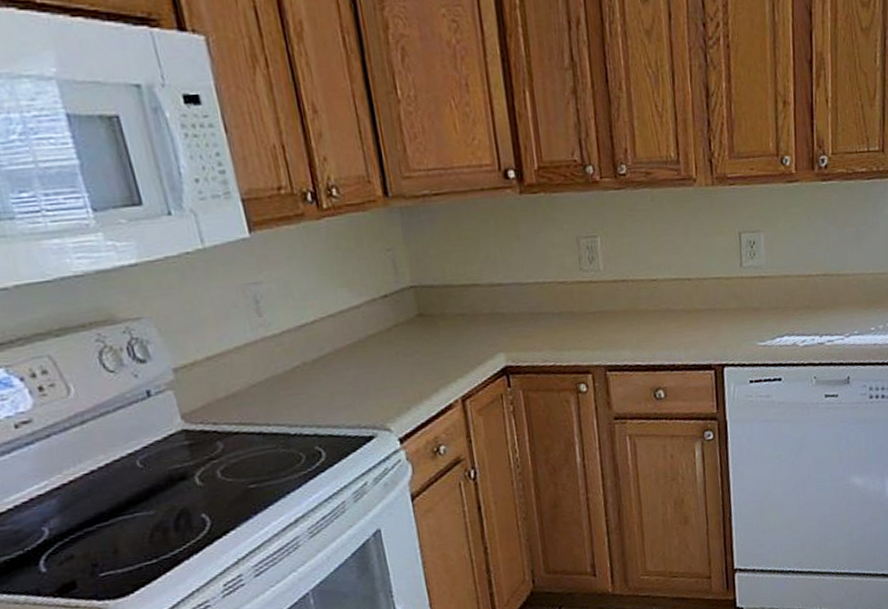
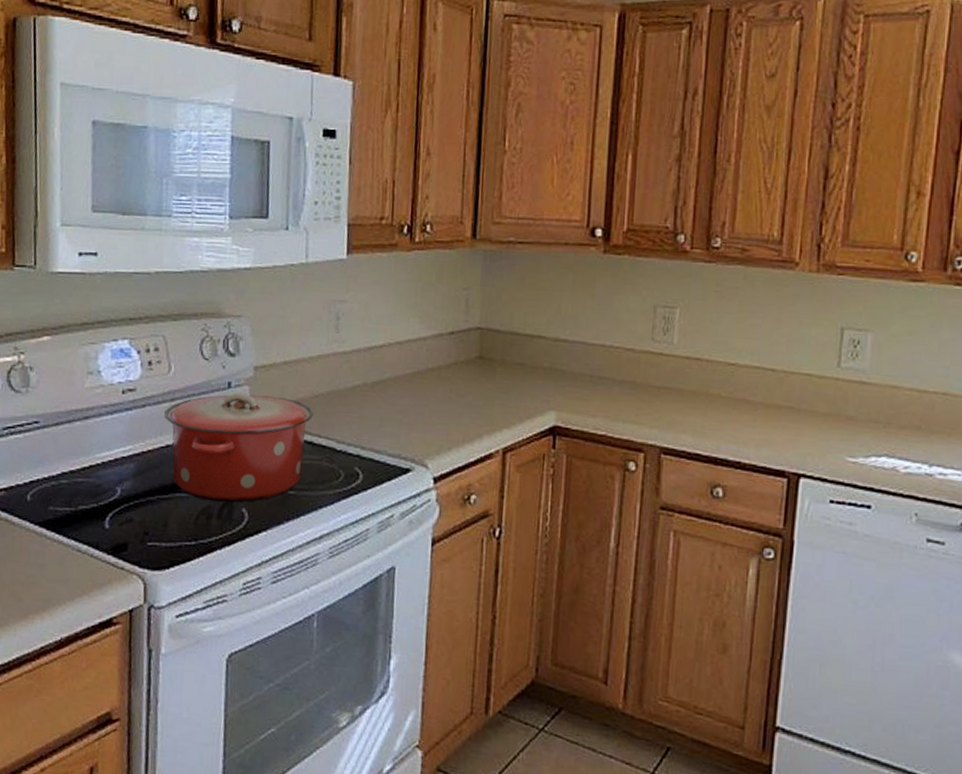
casserole: none [76,394,260,517] -> present [164,393,314,503]

